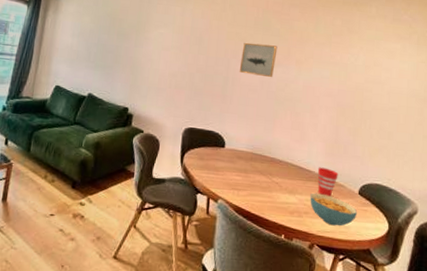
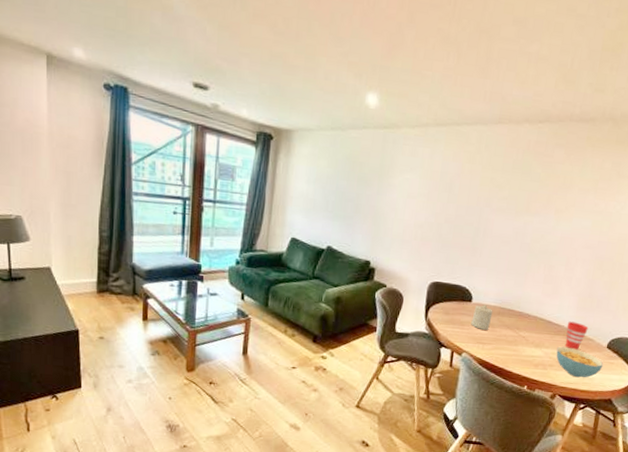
candle: none [225,150,246,176] -> present [471,304,493,330]
wall art: present [239,42,278,78] -> none [492,189,537,229]

